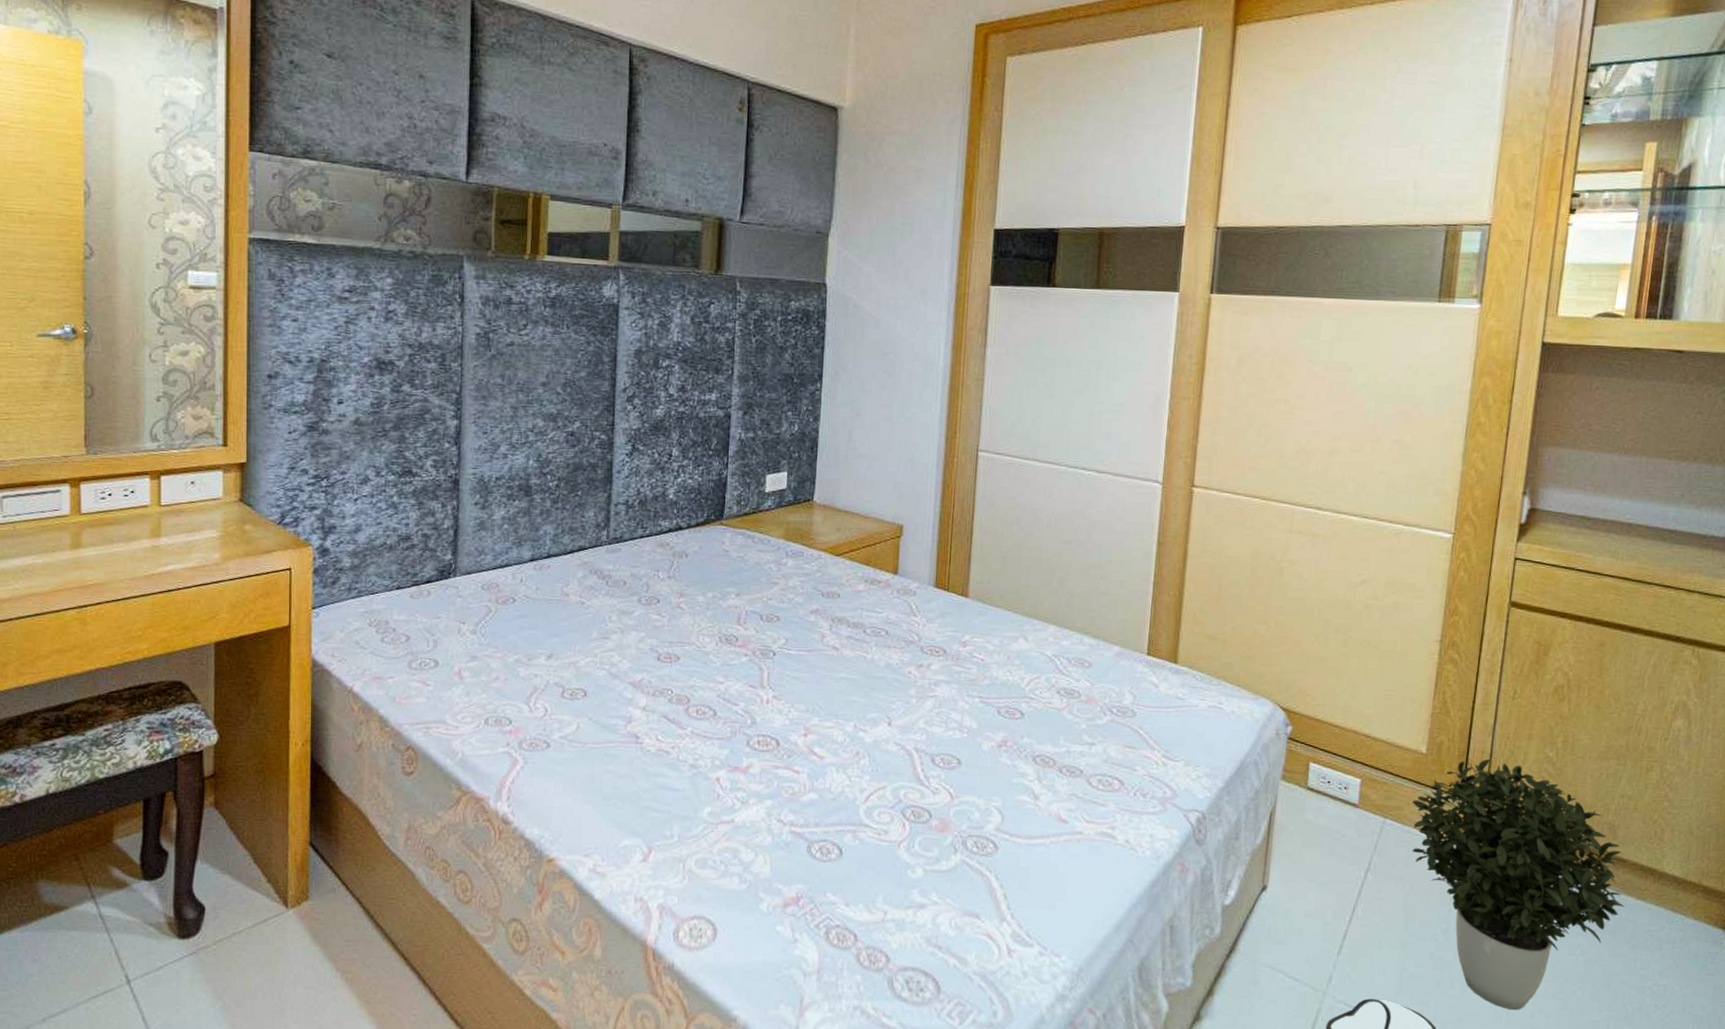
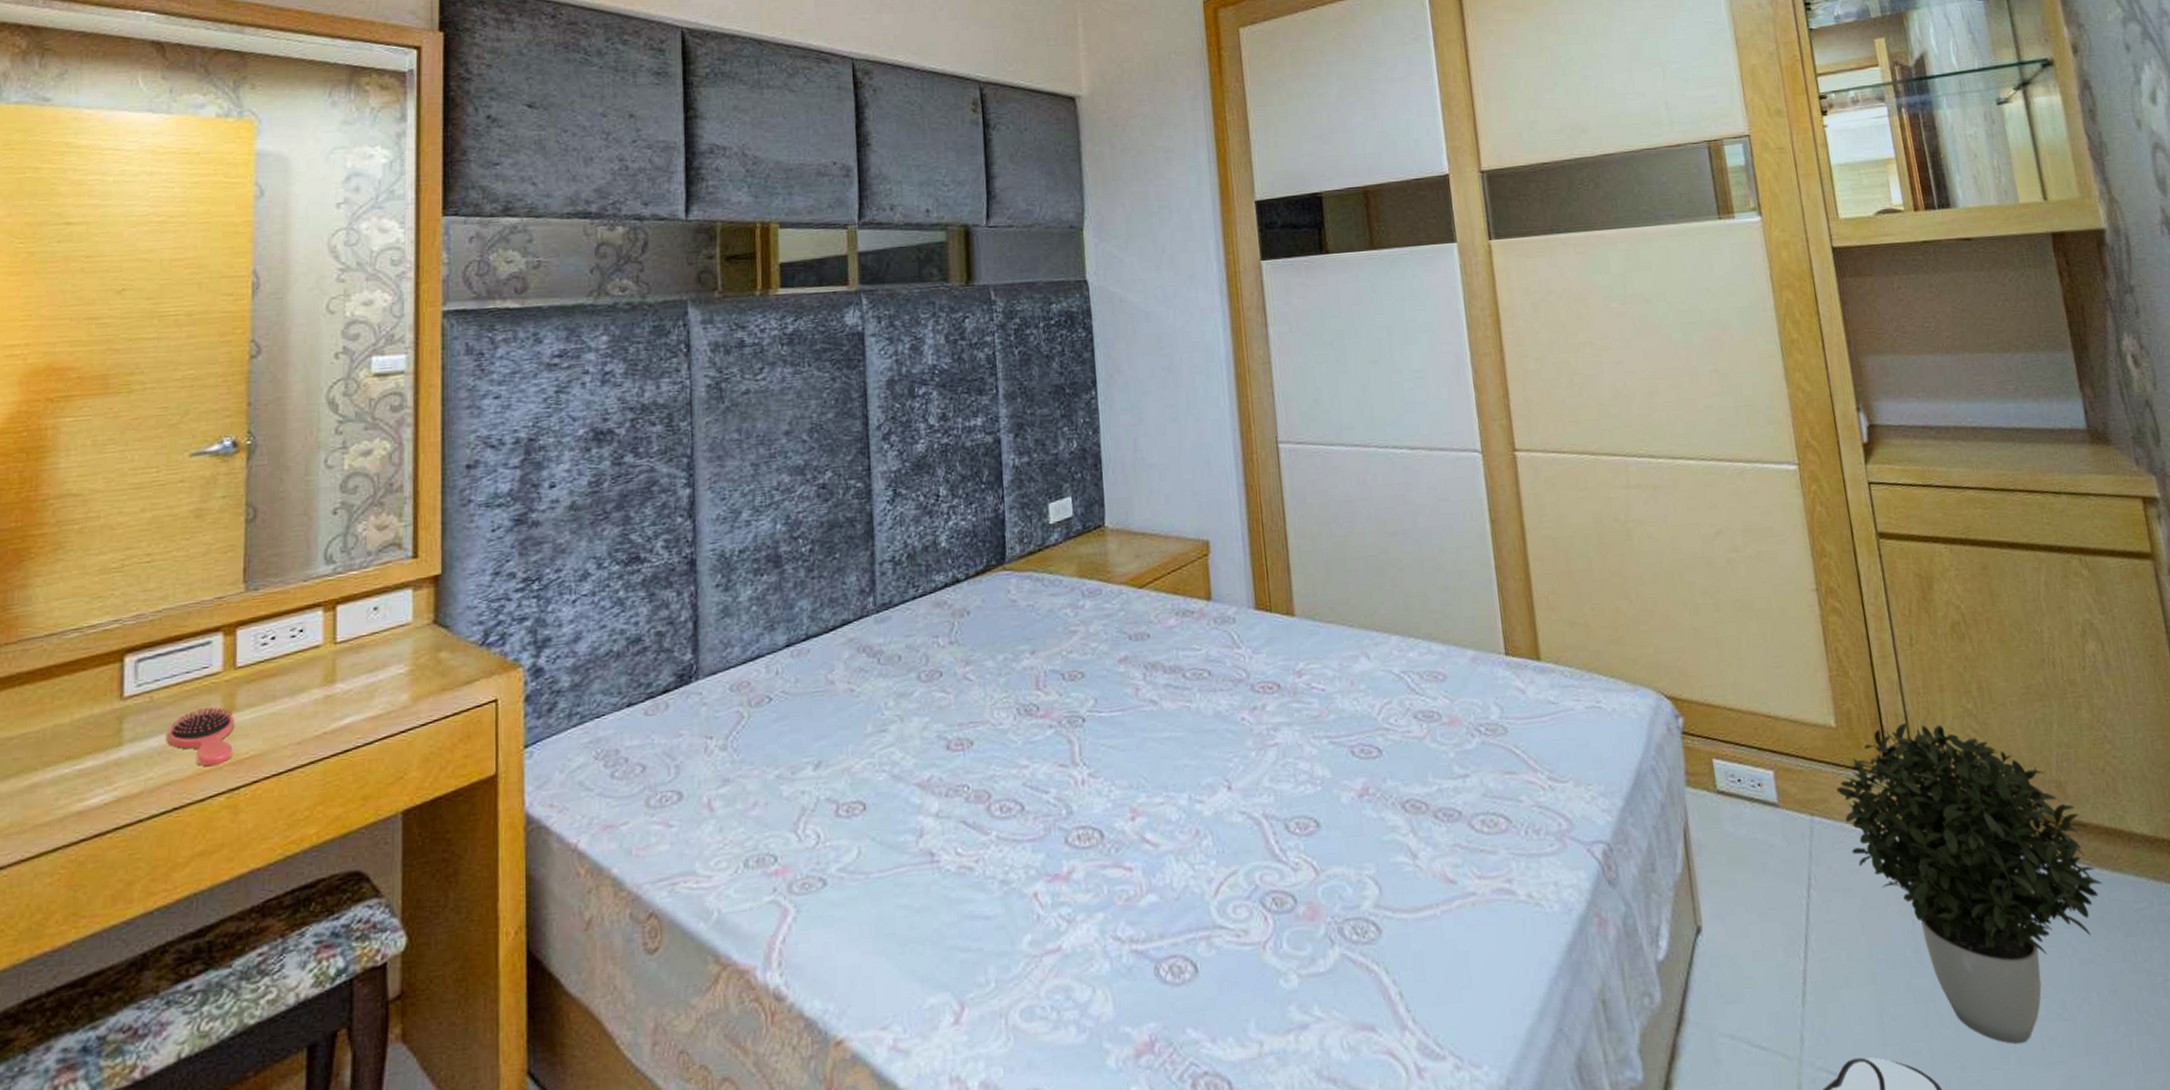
hairbrush: none [28,542,82,587] -> present [166,707,235,767]

